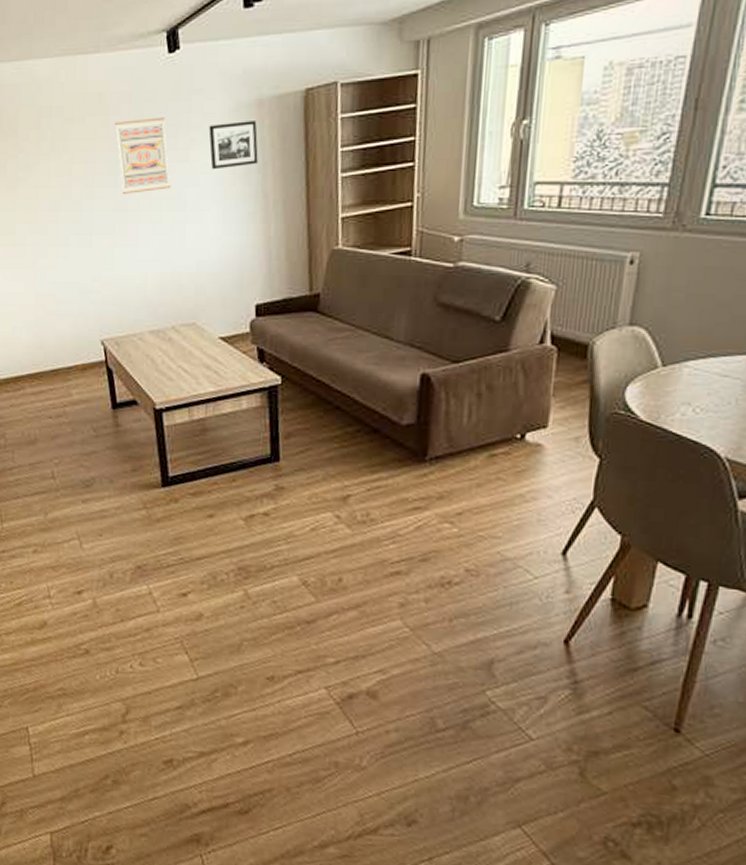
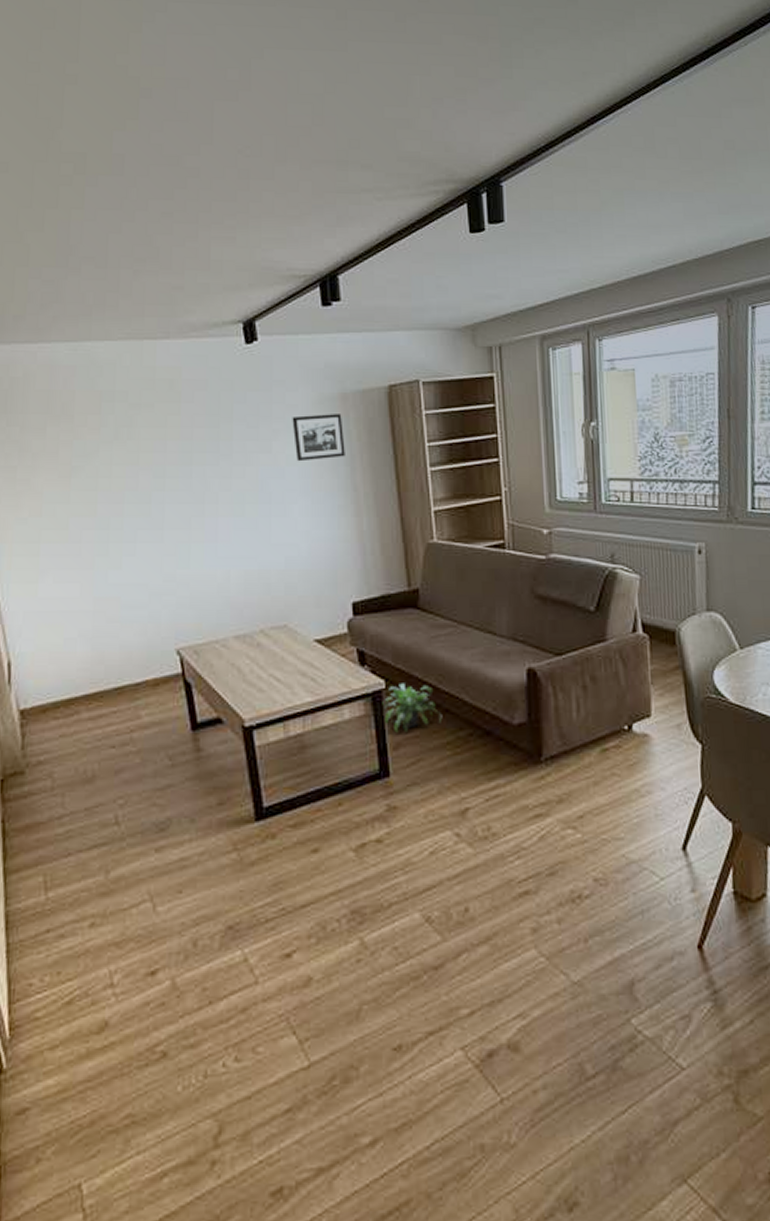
wall art: present [114,117,171,194] -> none [187,407,254,485]
potted plant: none [277,380,333,424] -> present [382,683,443,733]

